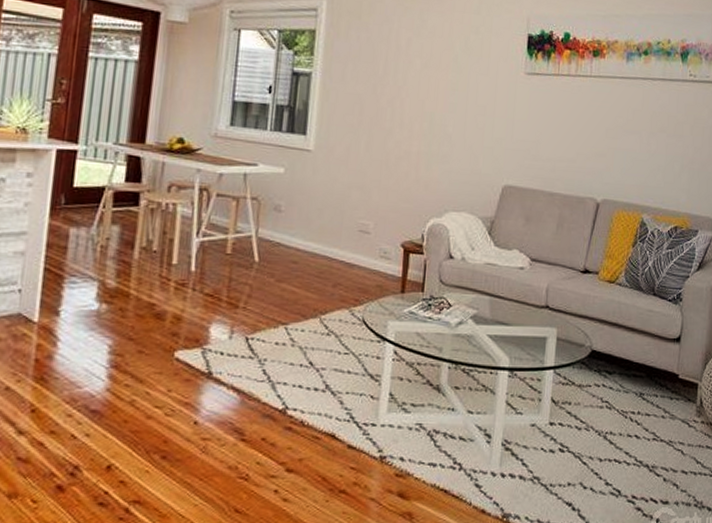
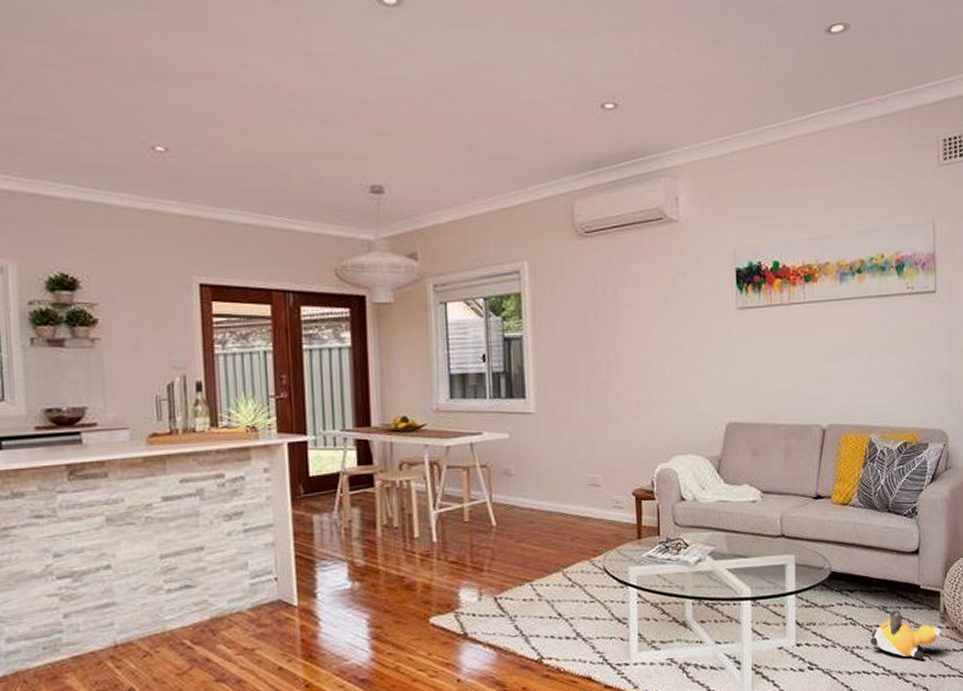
plush toy: none [624,396,696,454] -> present [870,608,941,660]

